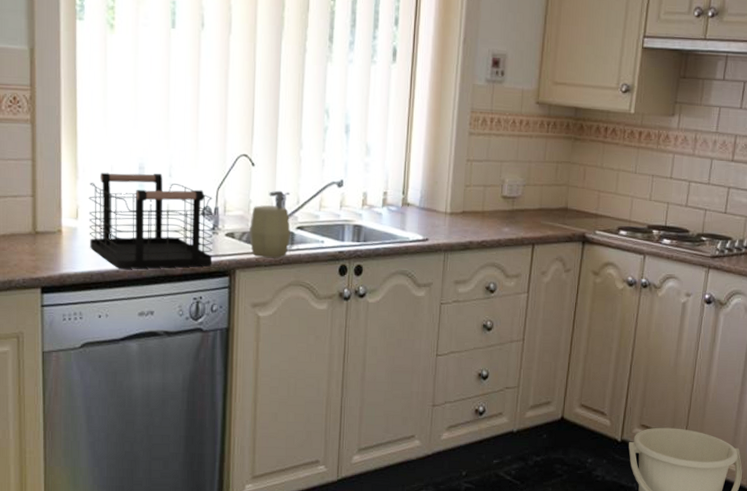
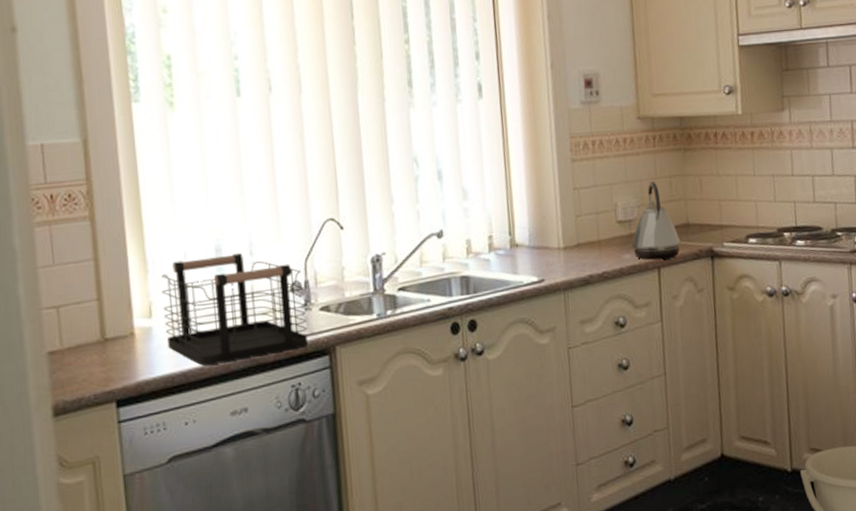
soap dispenser: present [249,190,290,259] -> none [345,251,392,329]
kettle: none [512,164,557,238] -> present [631,181,681,261]

